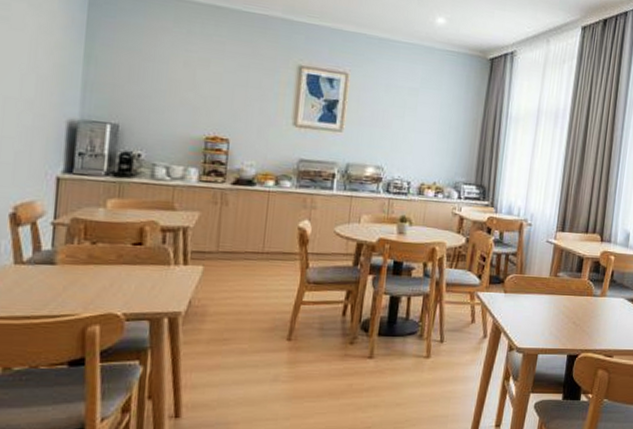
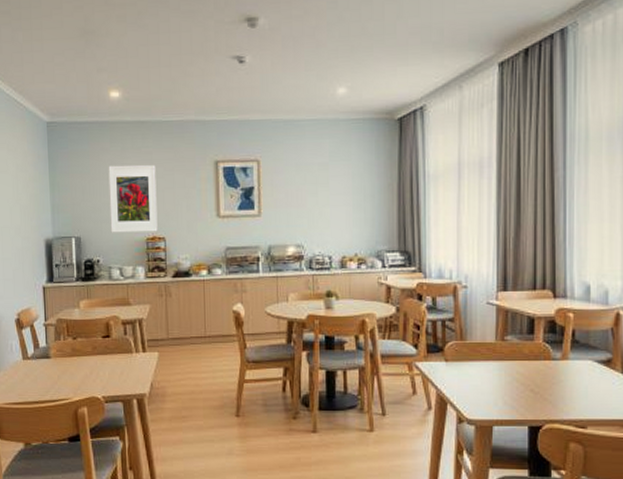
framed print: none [160,48,228,132] -> present [108,164,158,233]

